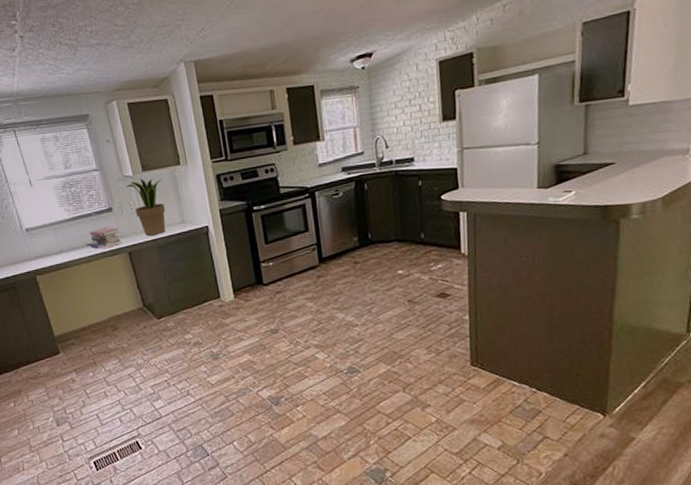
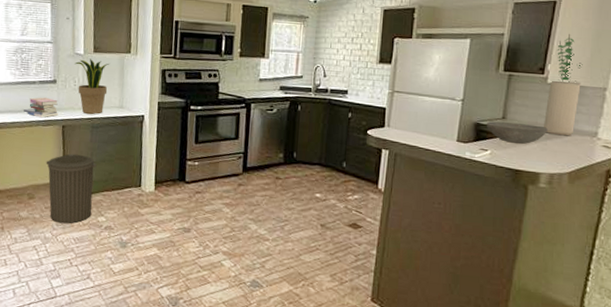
trash can: none [121,277,178,348] -> present [46,153,97,224]
bowl: none [566,153,635,179] -> present [486,121,548,145]
vase: none [629,46,667,161] -> present [544,34,583,136]

